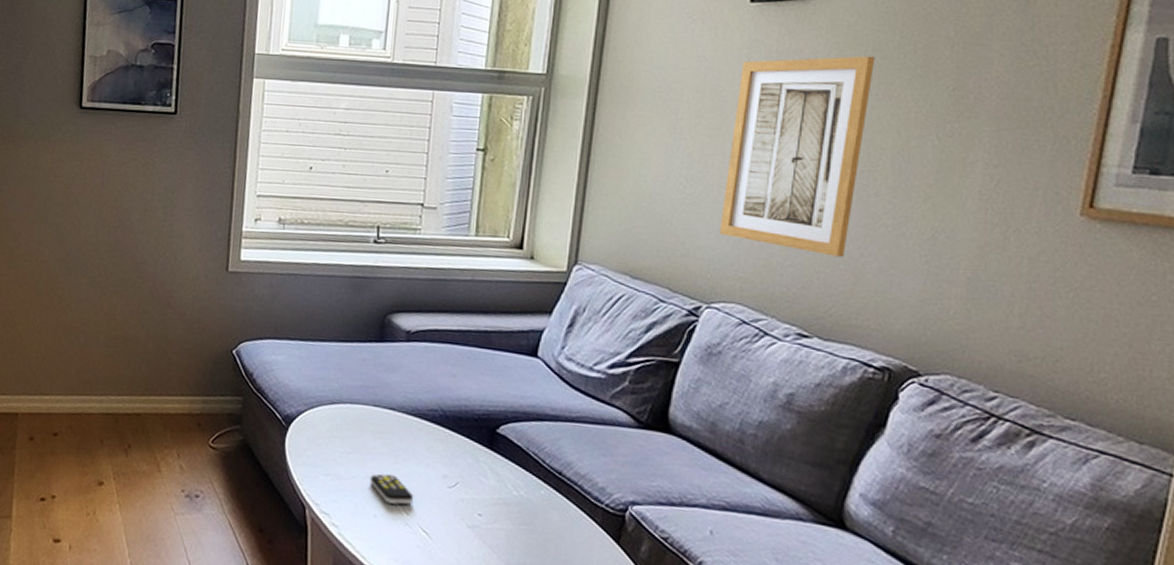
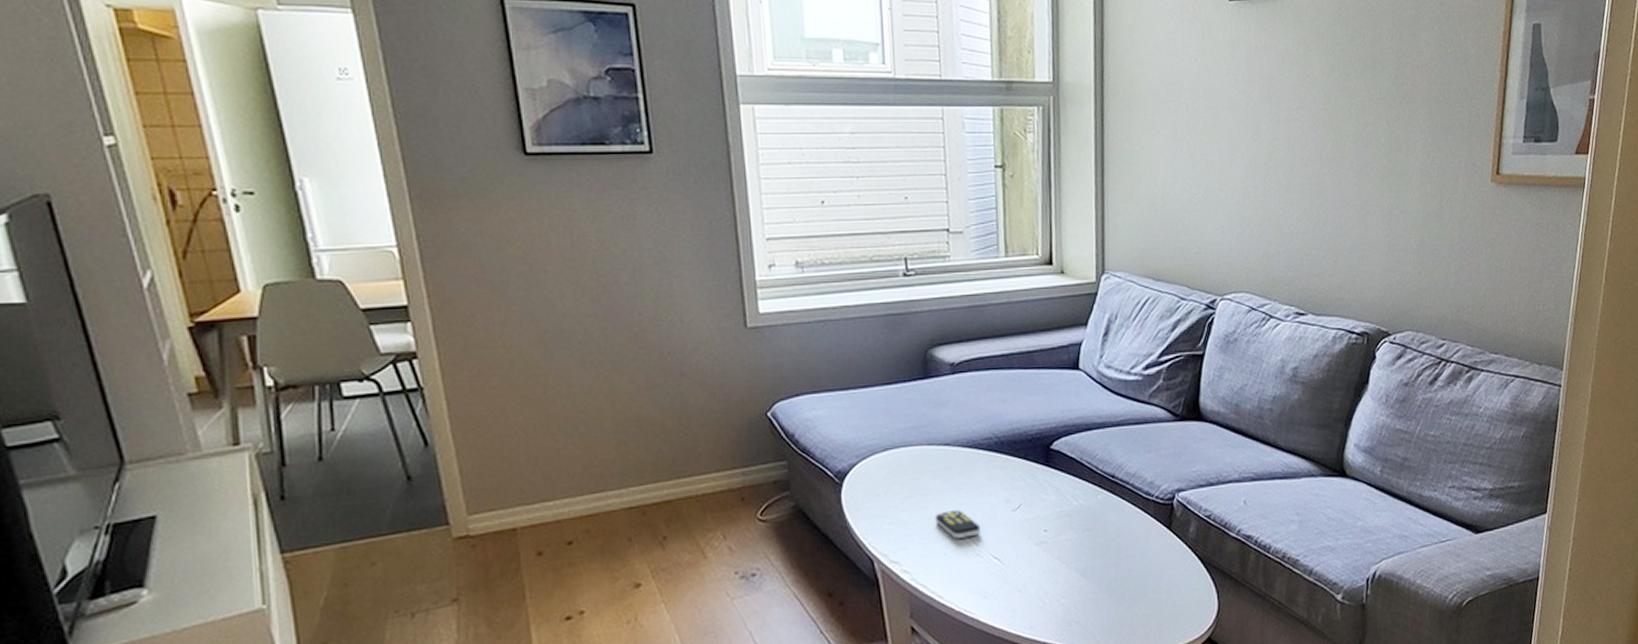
wall art: present [720,56,876,257] -> none [1224,49,1335,239]

